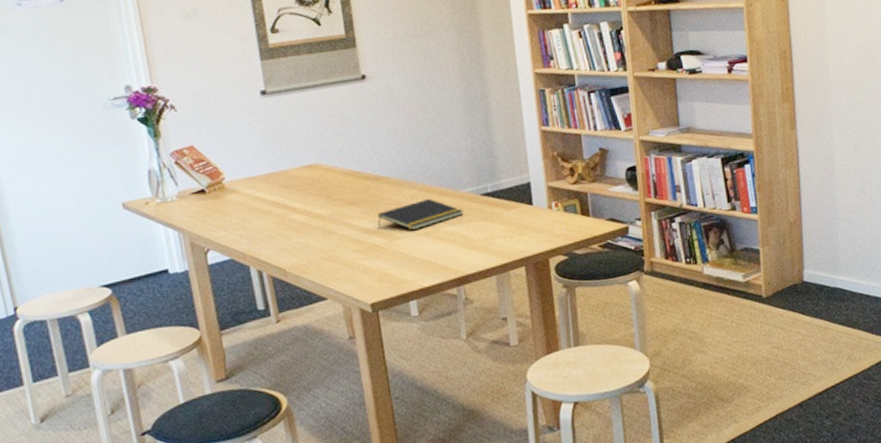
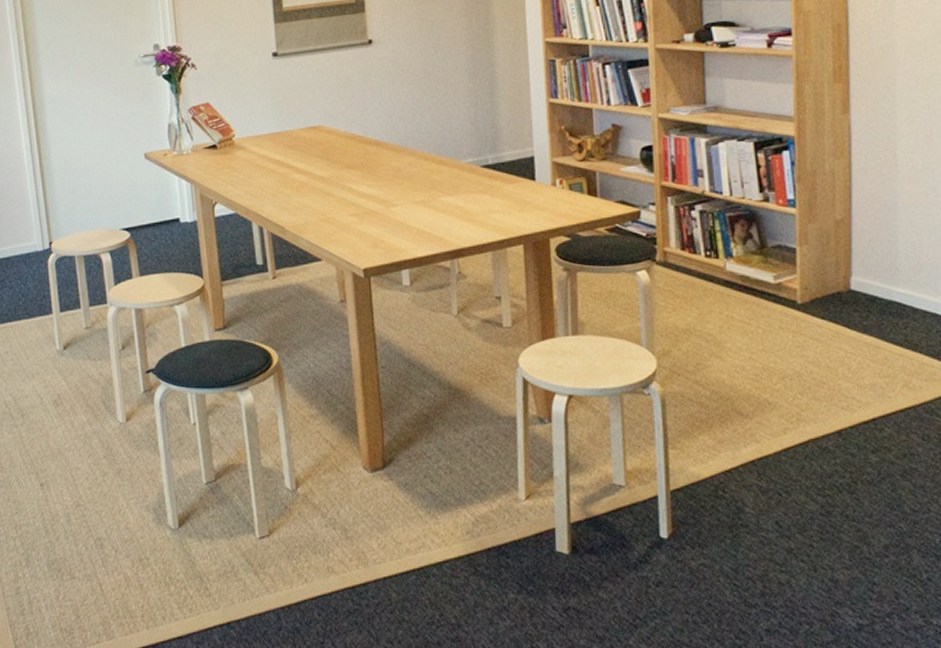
notepad: present [377,199,464,231] -> none [375,167,462,199]

